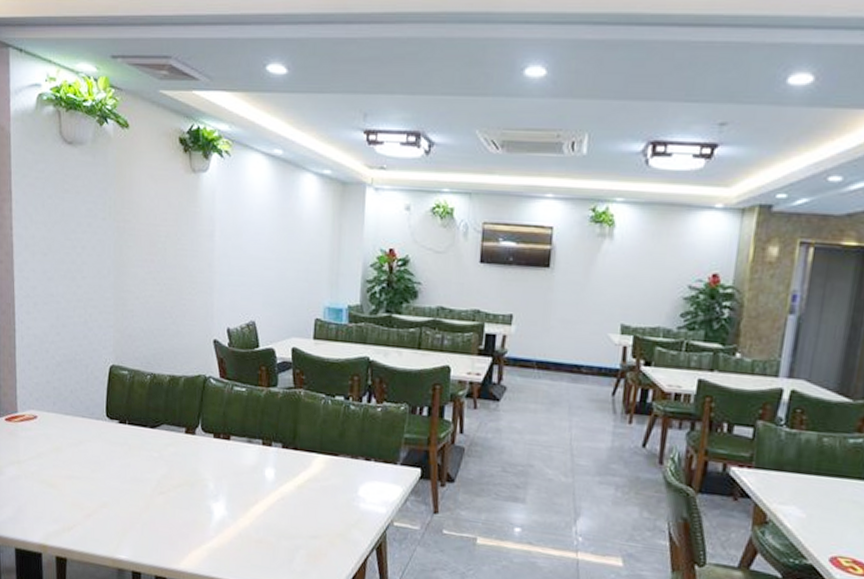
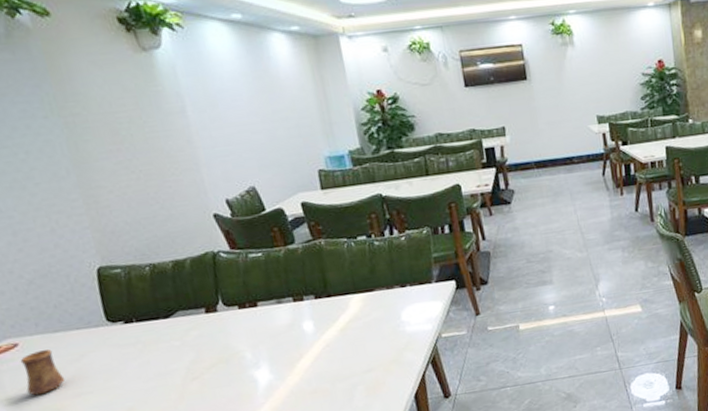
cup: none [34,427,63,468] -> present [20,349,65,396]

